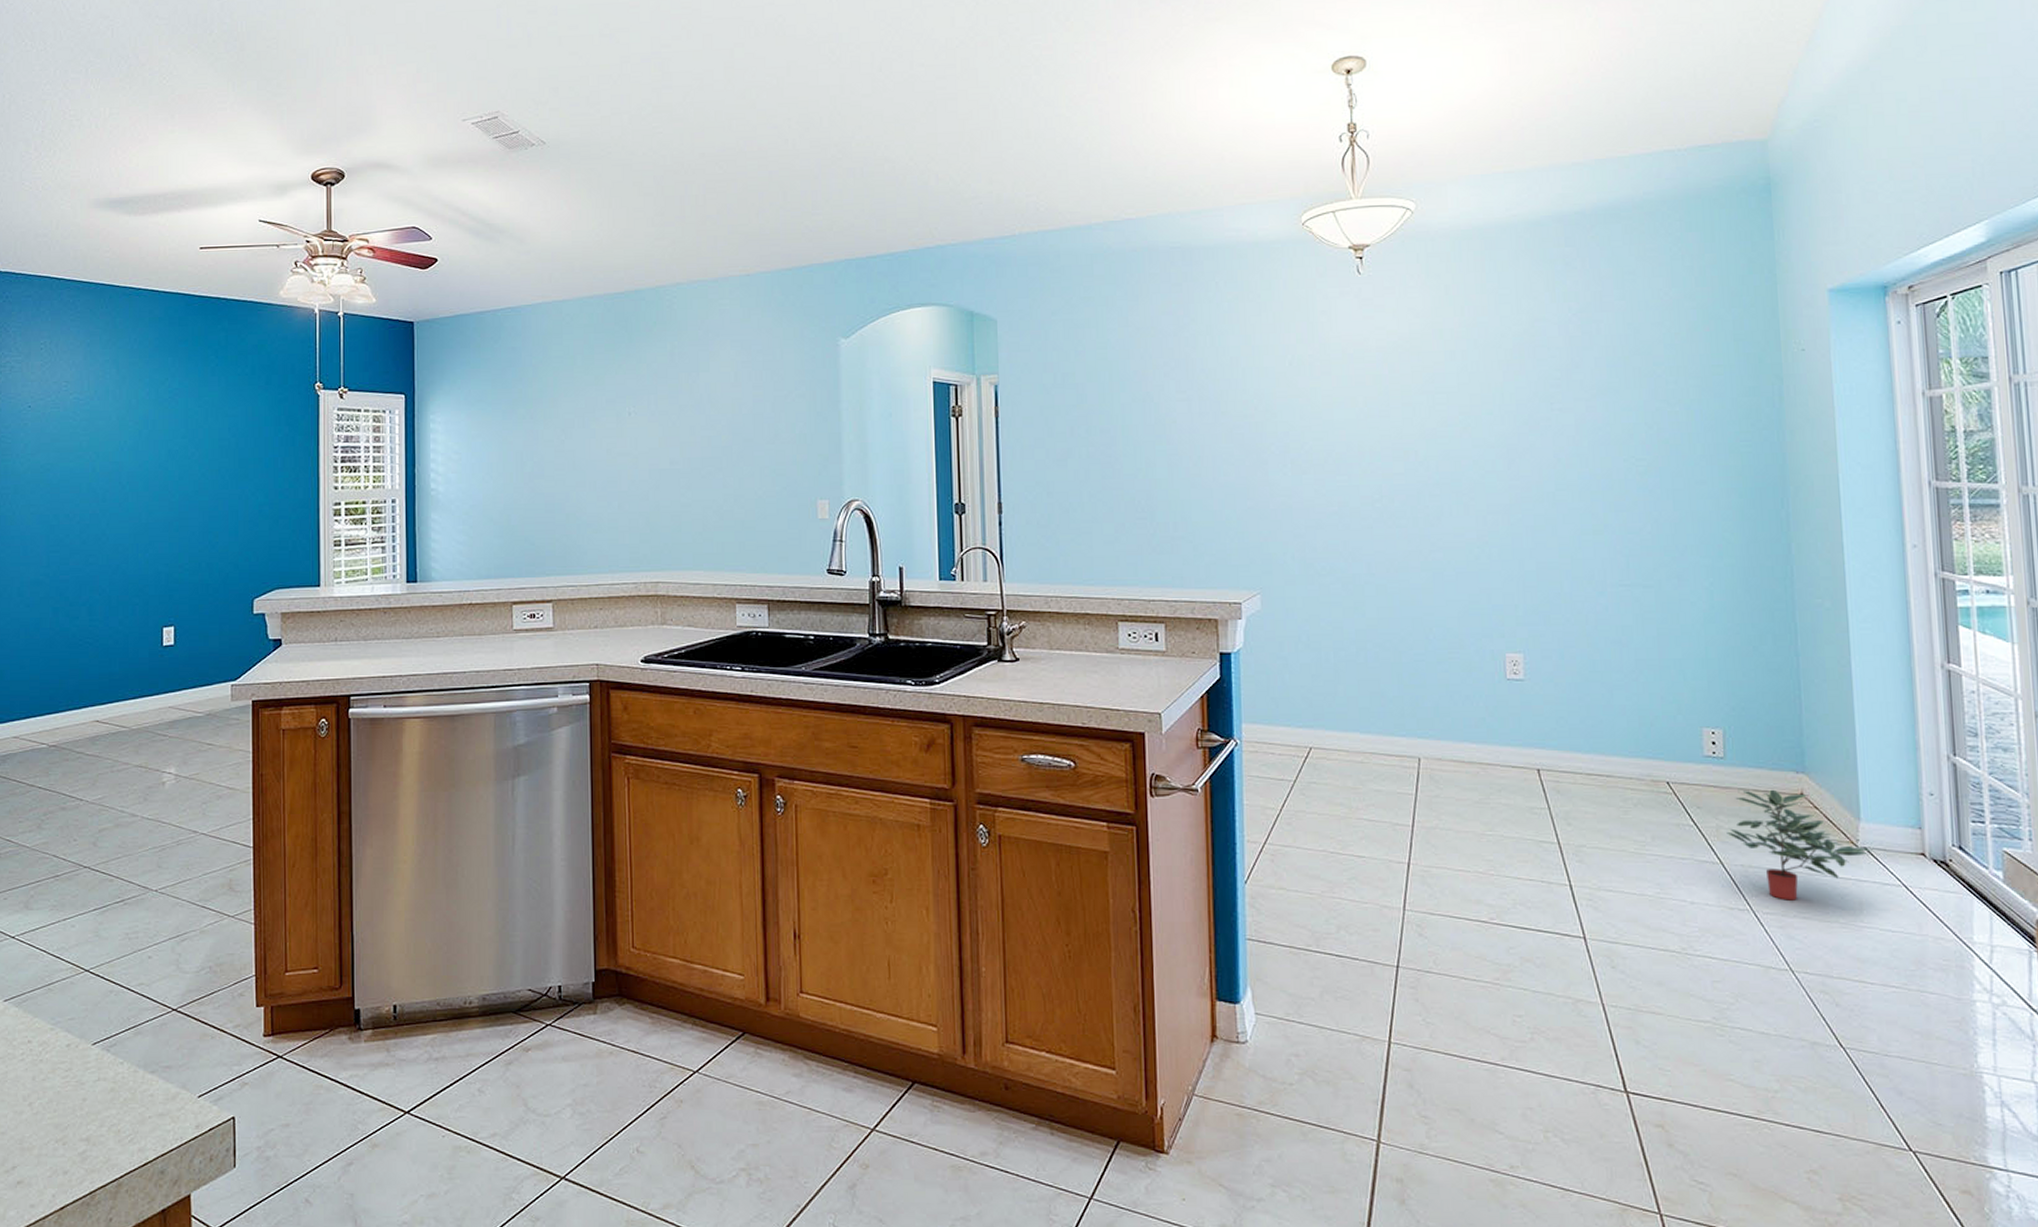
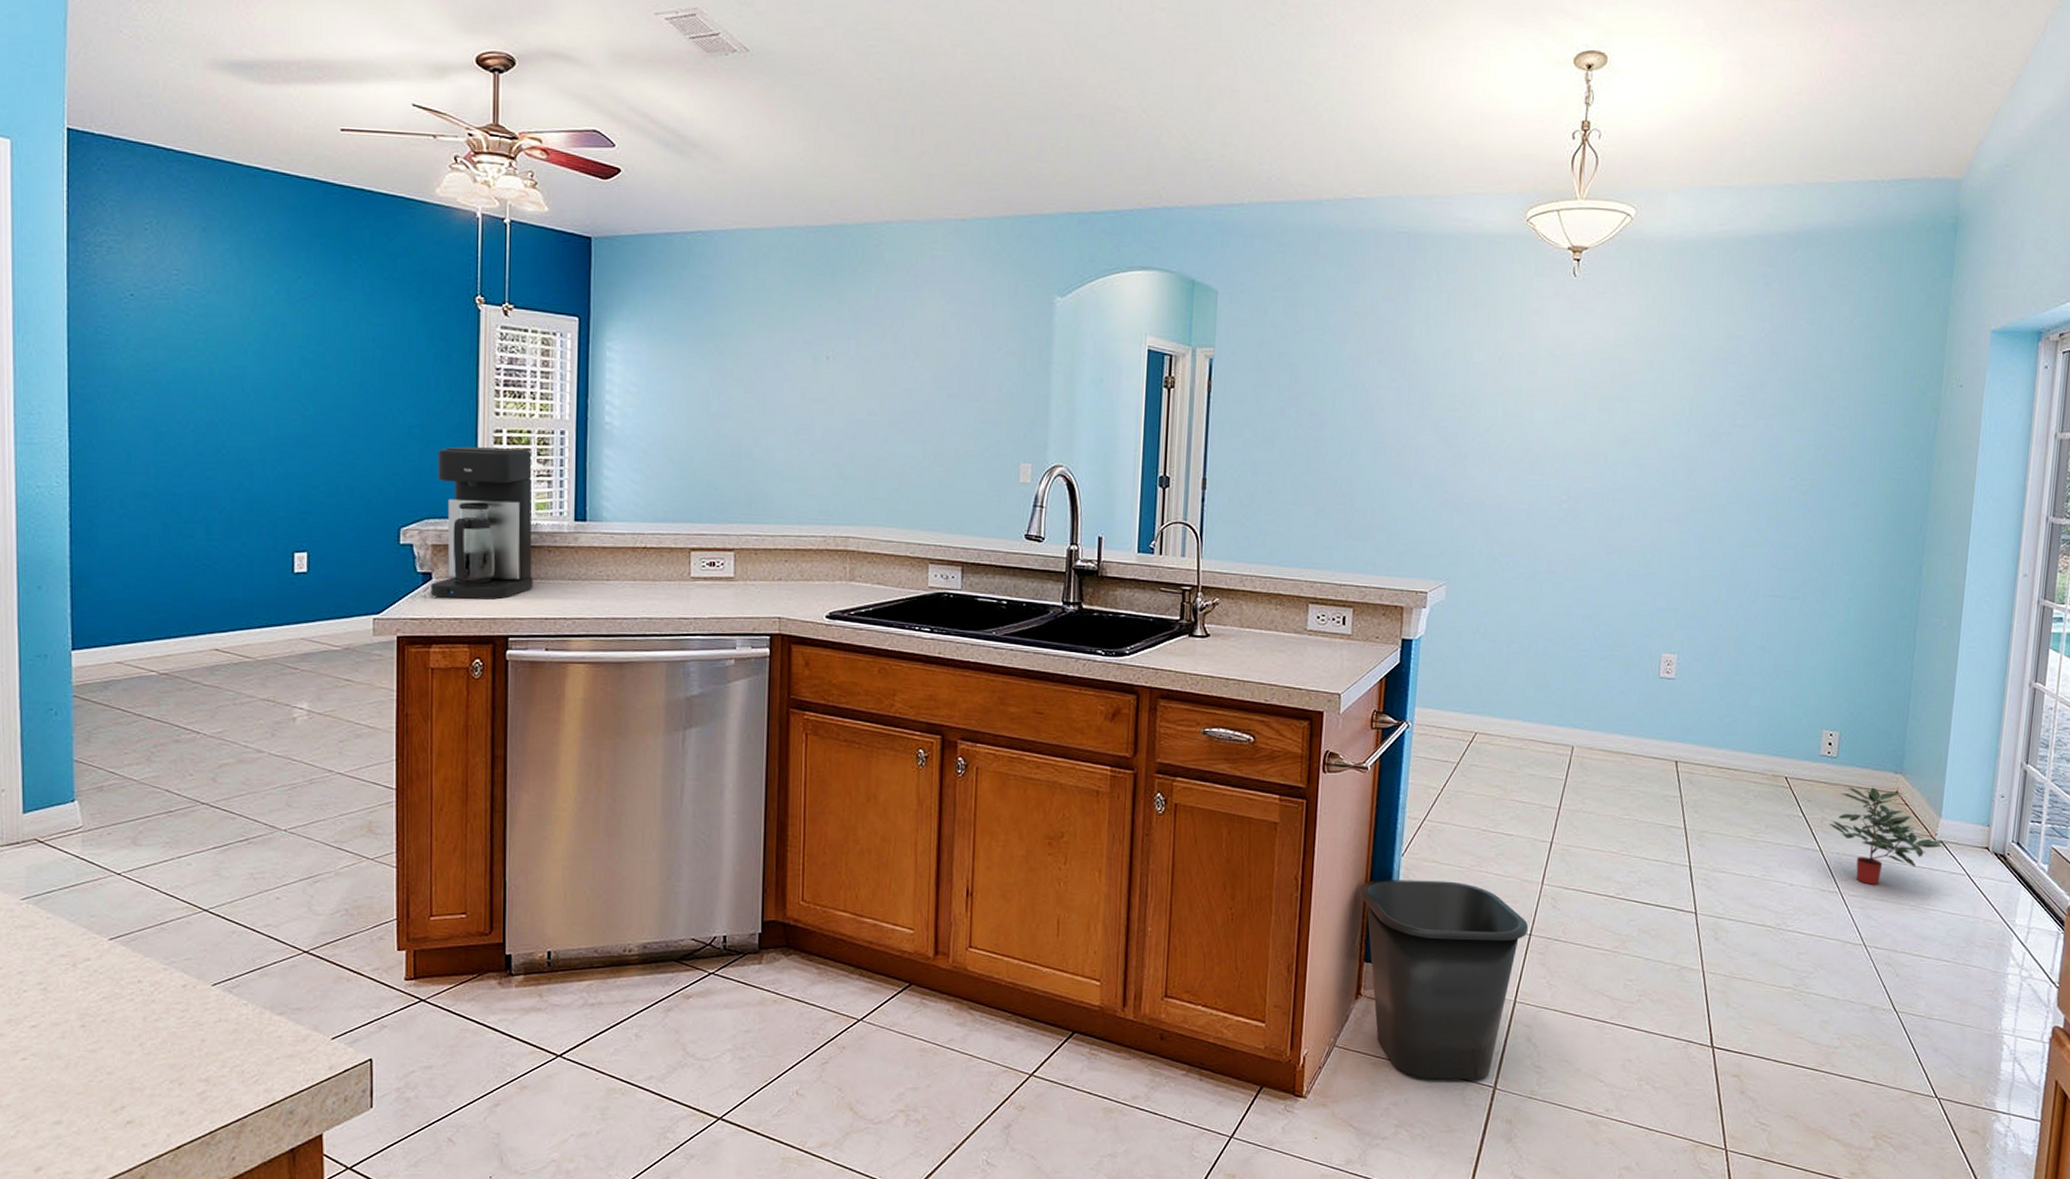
coffee maker: none [281,518,371,662] -> present [430,446,533,600]
waste bin: none [1204,909,1395,1132] -> present [1360,879,1529,1079]

